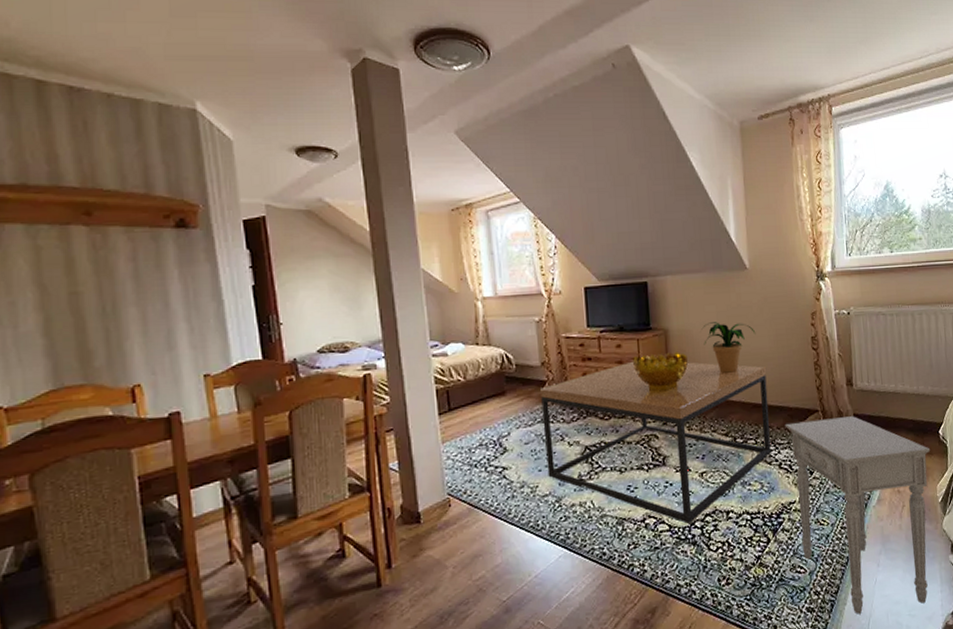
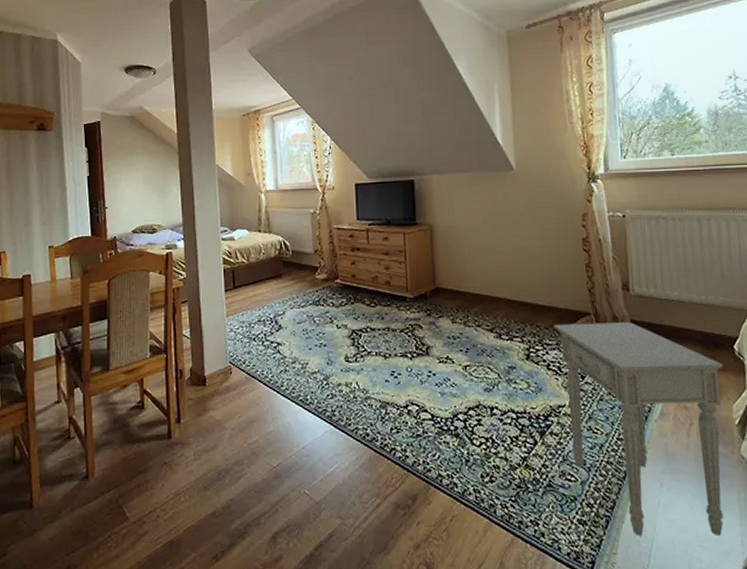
coffee table: present [540,361,771,524] -> none [313,253,538,415]
decorative bowl: present [633,351,688,393] -> none [399,246,452,285]
potted plant: present [701,322,756,373] -> none [466,220,523,270]

